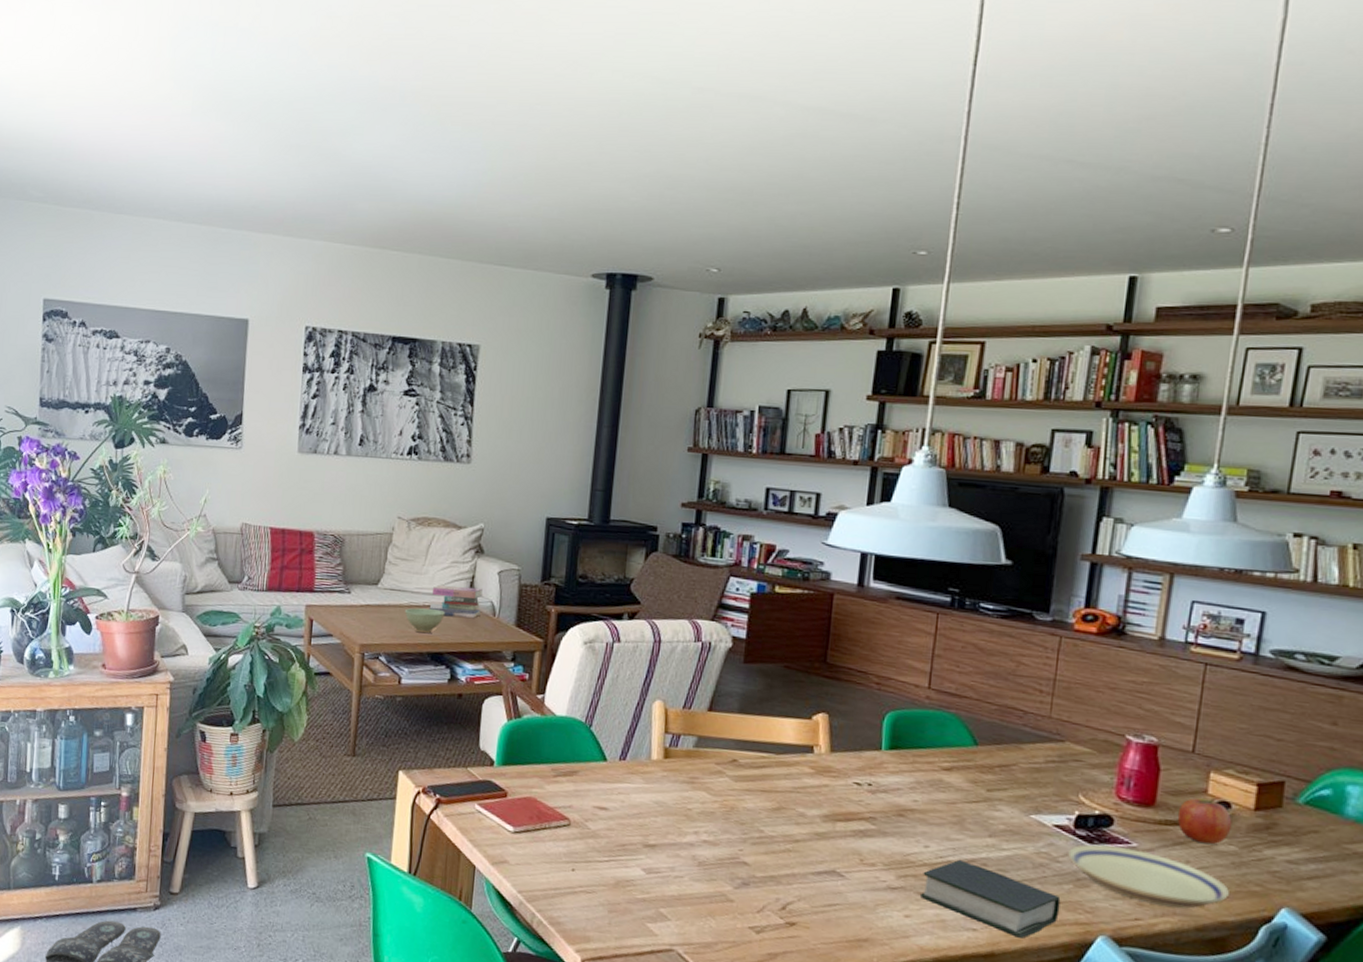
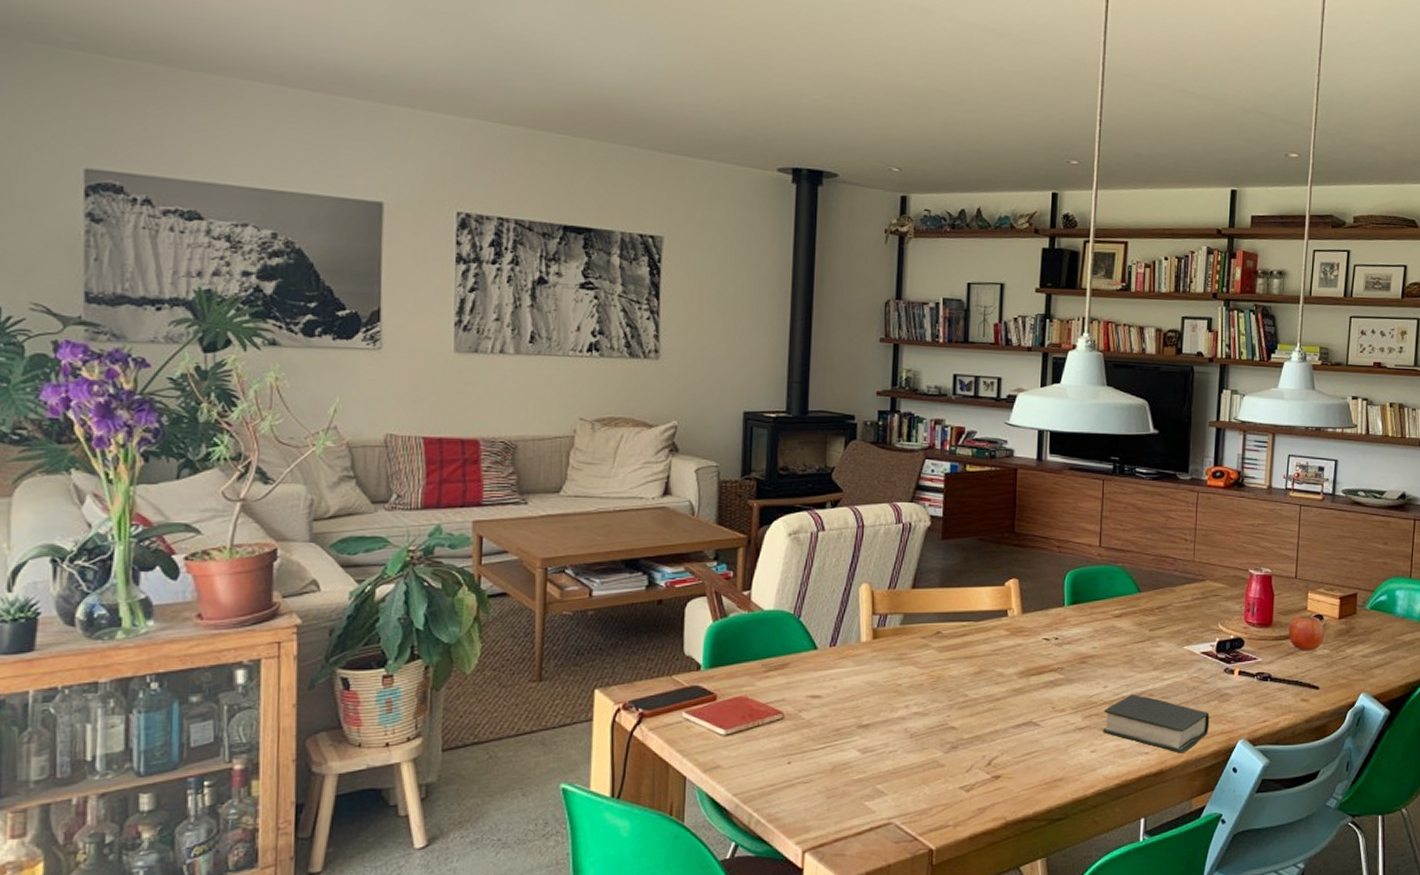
bowl: present [404,608,445,634] -> none [592,514,639,540]
books: present [429,584,483,619] -> none [620,487,679,521]
plate: present [1068,844,1229,909] -> none [1213,663,1326,706]

